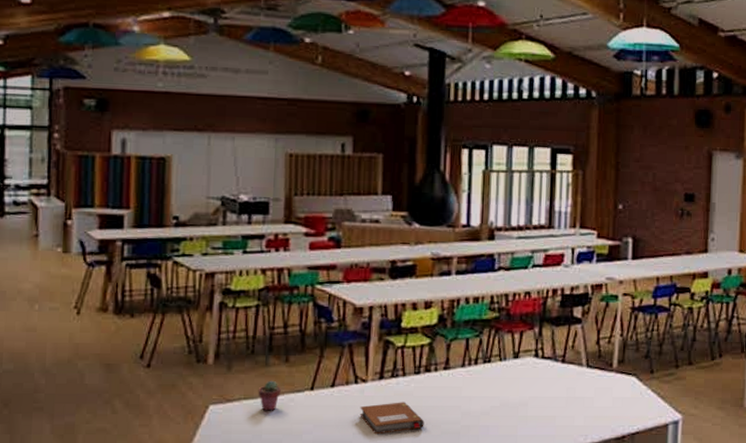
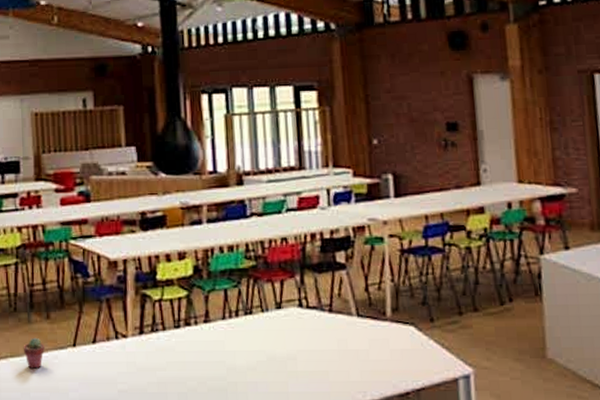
notebook: present [360,402,424,435] -> none [123,357,189,392]

